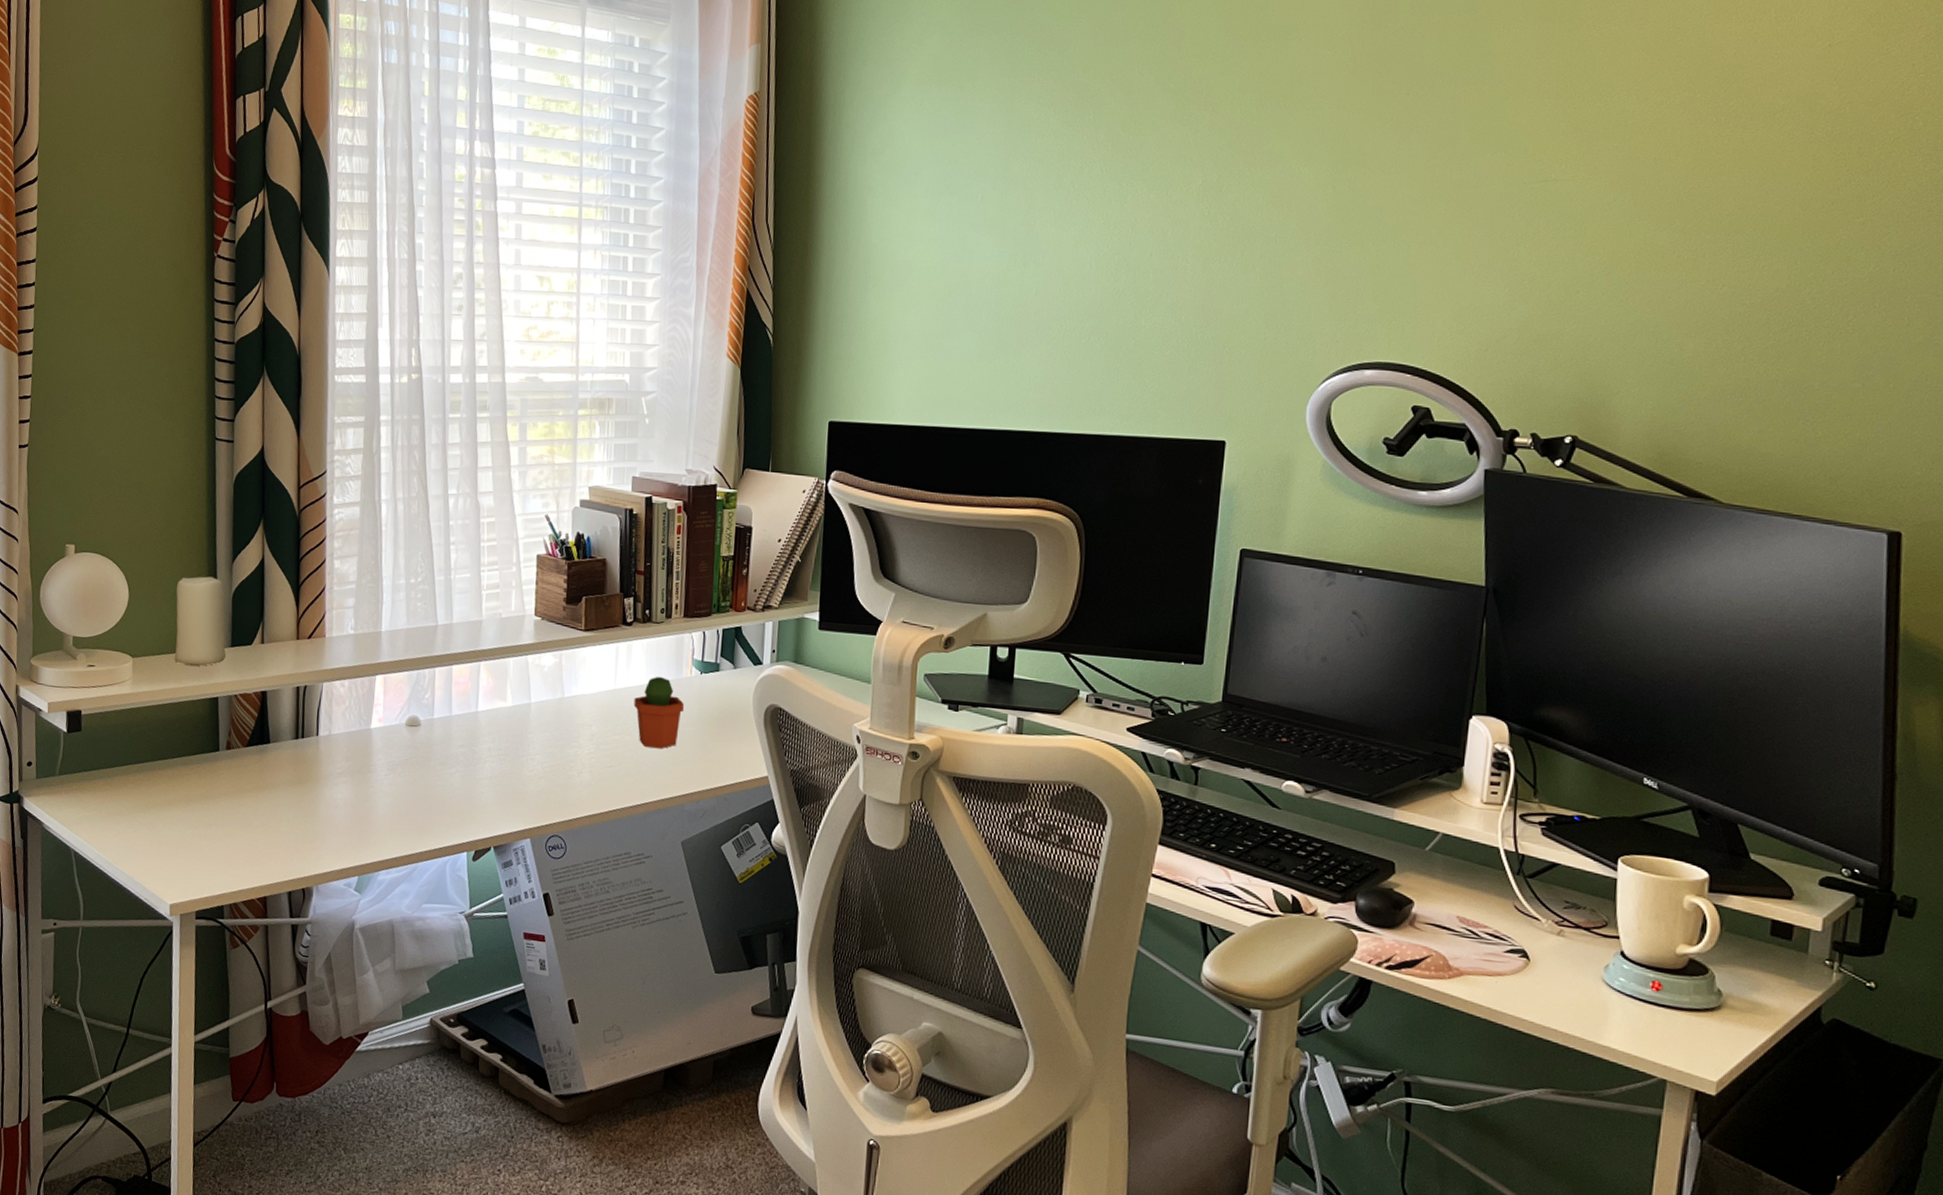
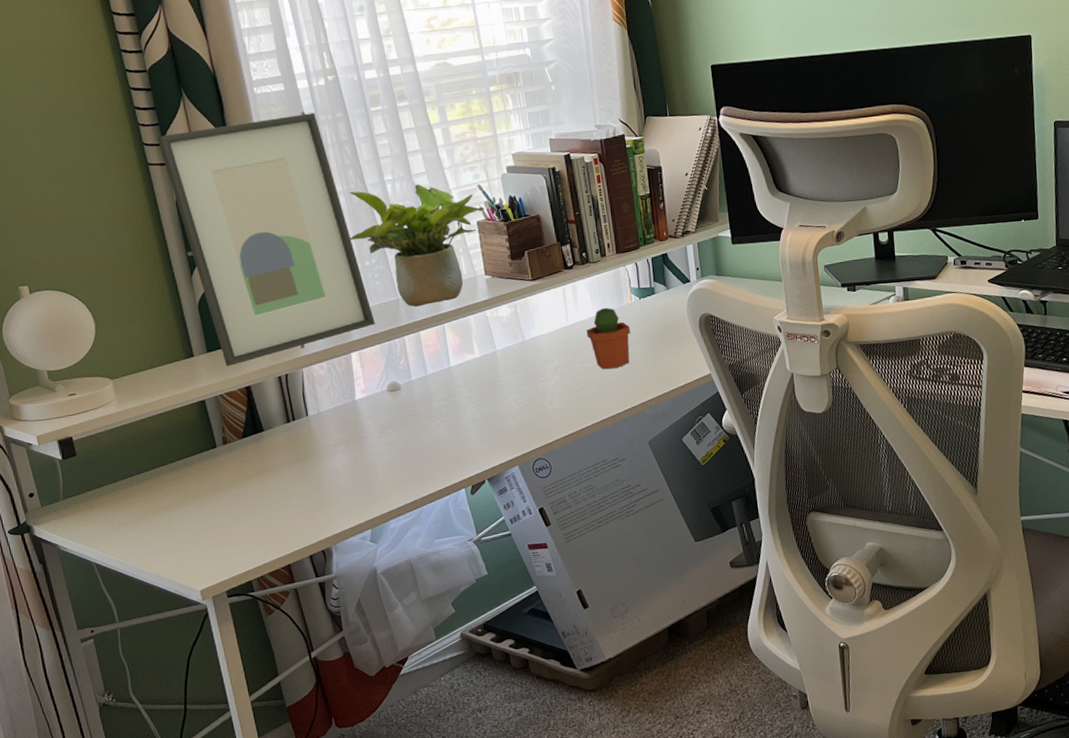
candle: present [174,576,227,666] -> none [140,292,205,377]
picture frame: none [230,407,408,666] -> present [157,111,375,366]
potted plant: none [400,500,548,638] -> present [349,184,484,307]

